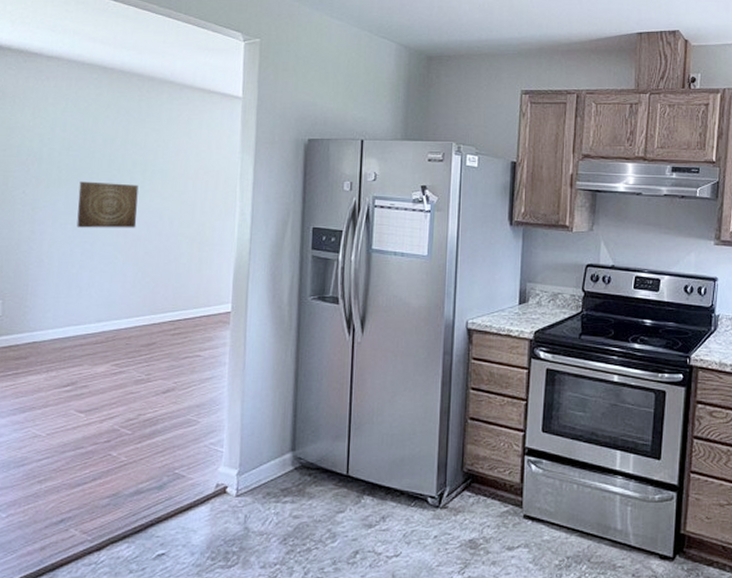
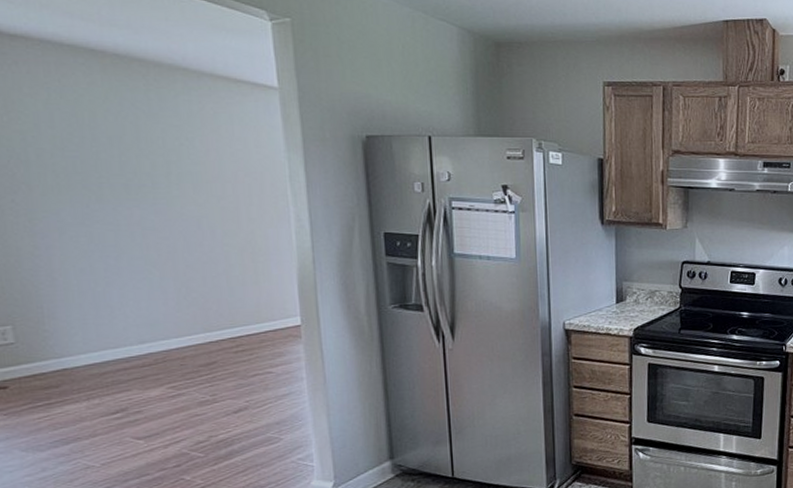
wall art: present [76,181,139,228] -> none [86,187,170,241]

